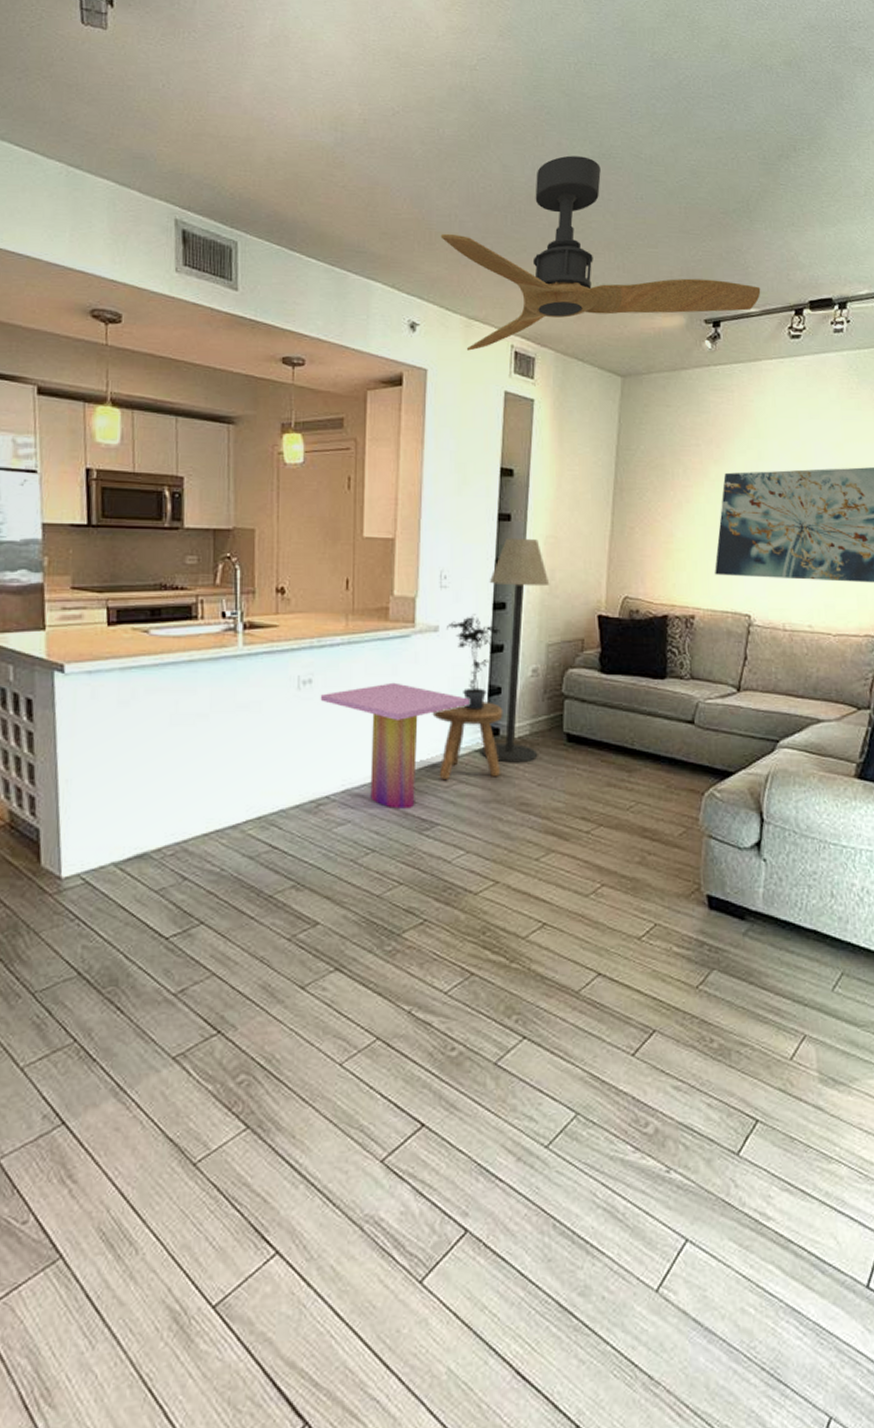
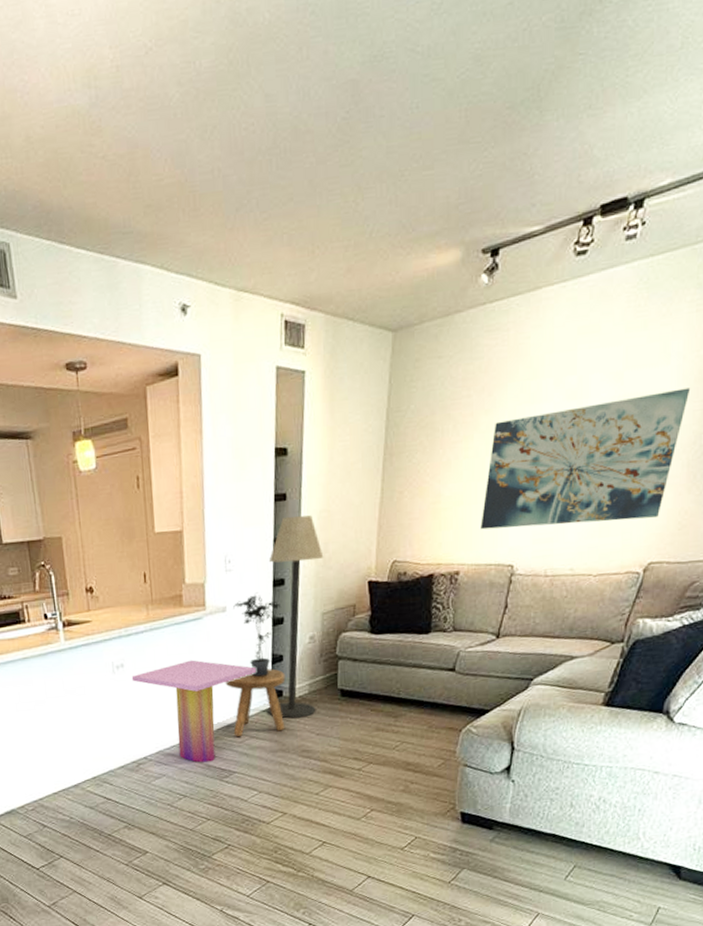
ceiling fan: present [440,155,761,351] -> none [204,64,547,327]

